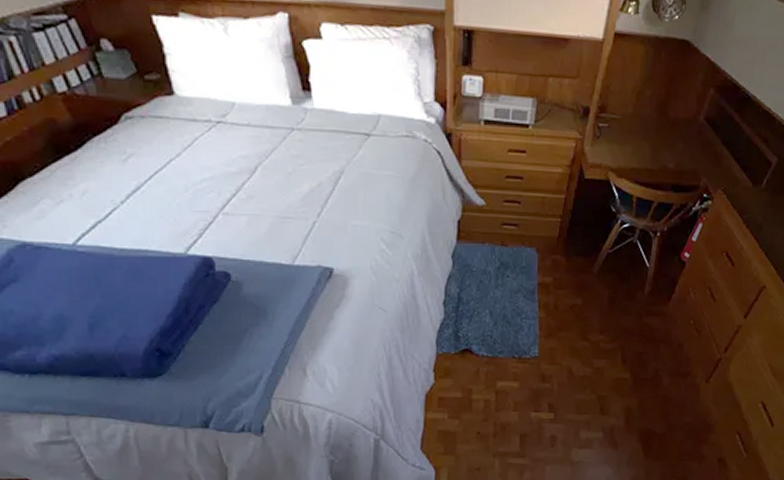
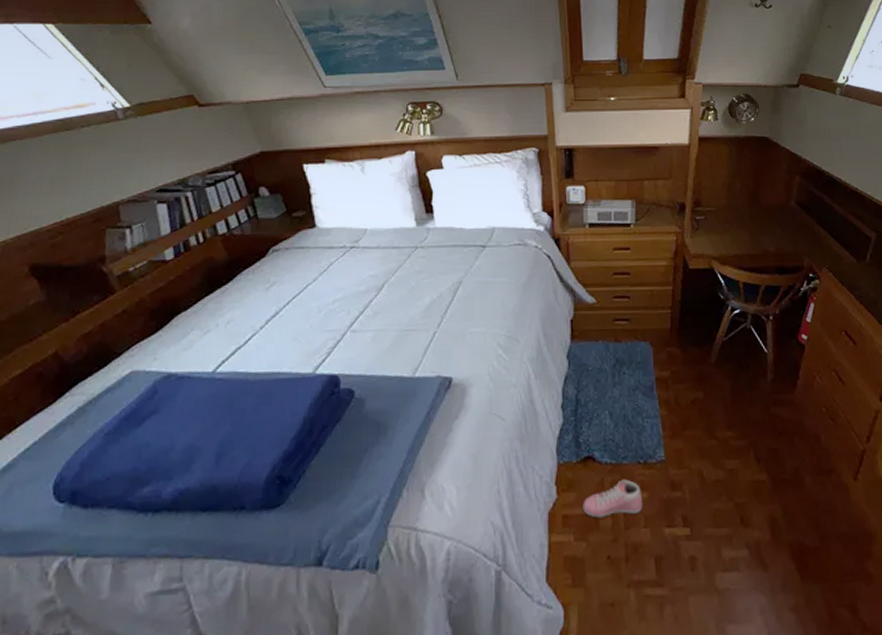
sneaker: none [458,370,514,401] -> present [583,479,643,518]

